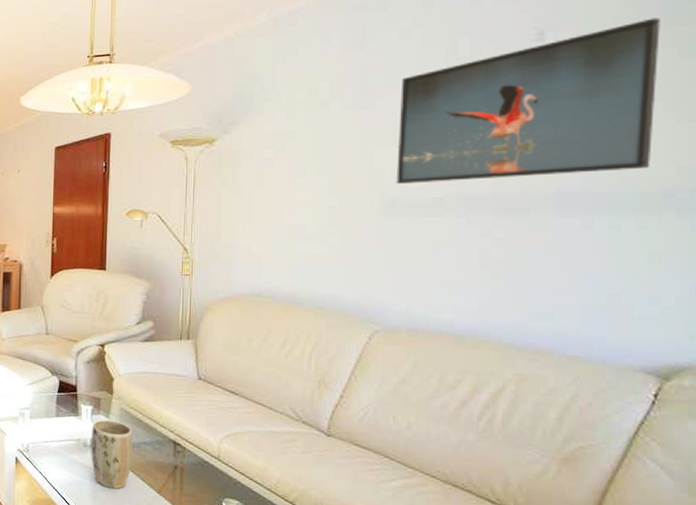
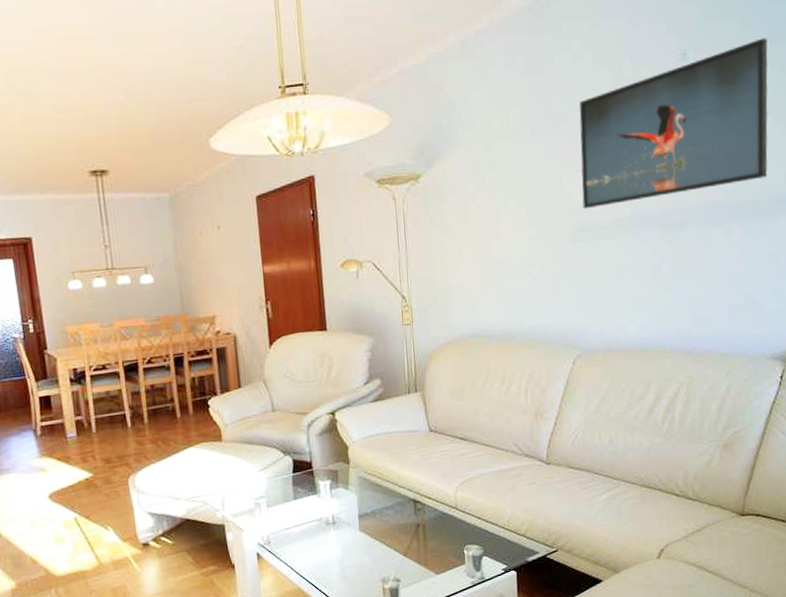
plant pot: present [91,419,133,489] -> none [332,491,376,563]

